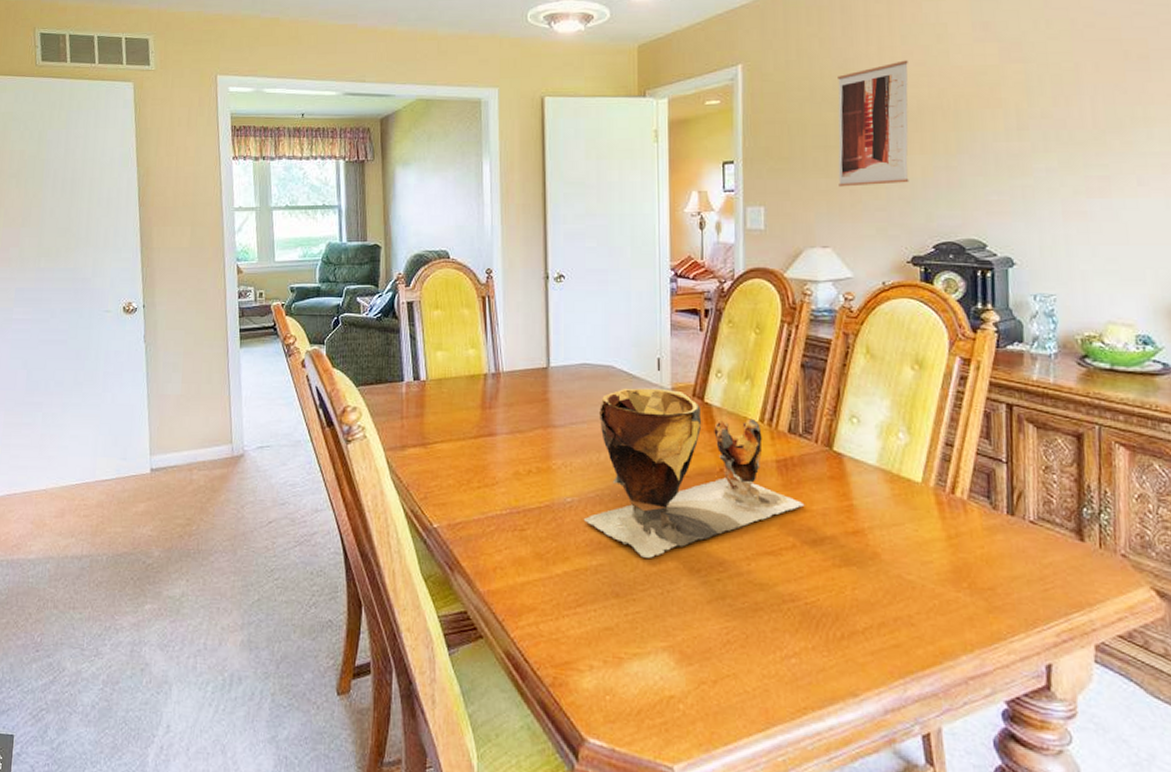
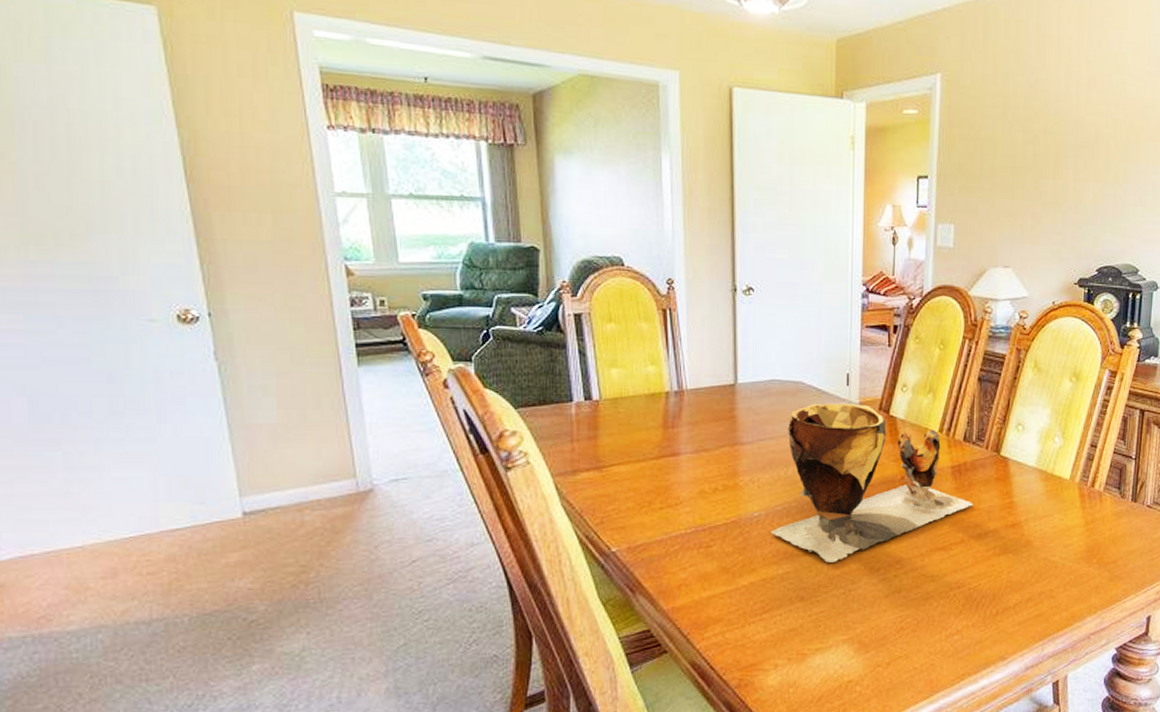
wall art: present [838,60,909,187] -> none [1022,87,1091,209]

